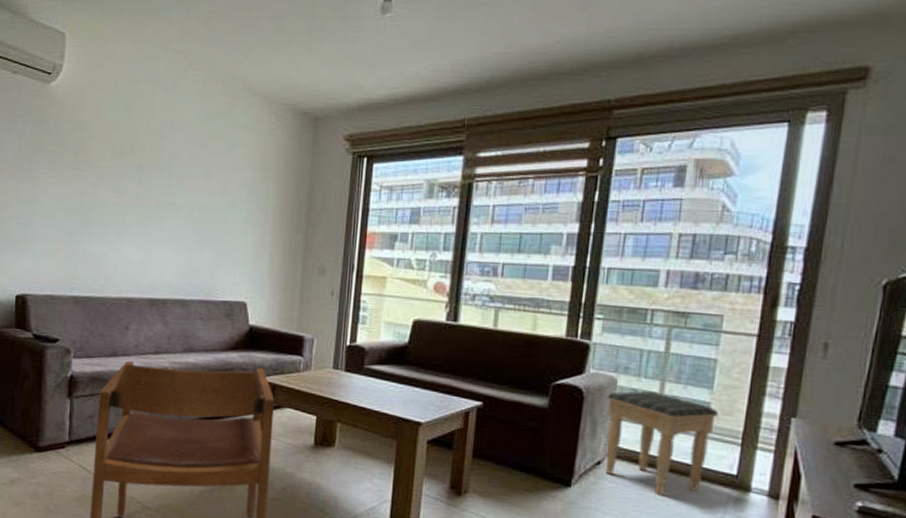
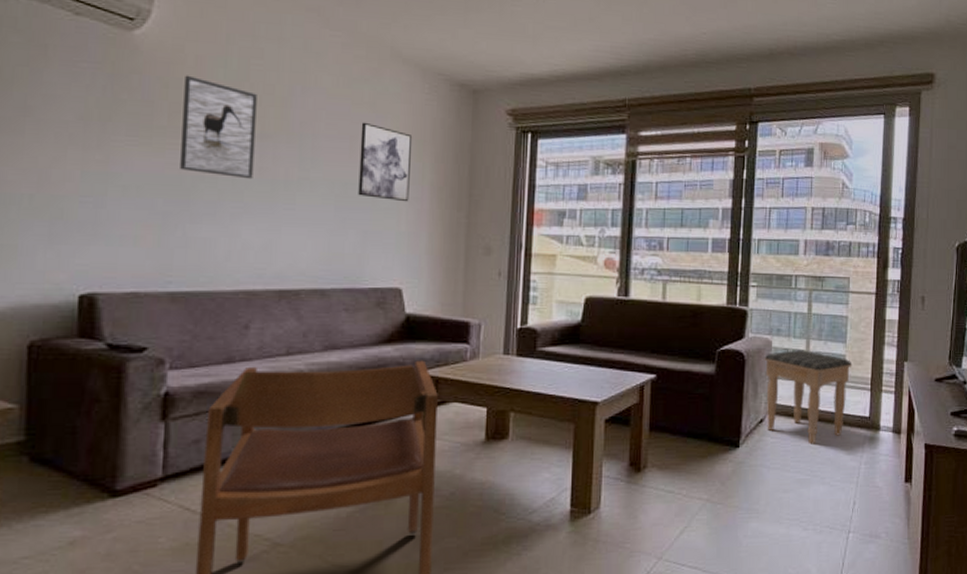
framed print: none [81,117,137,204] -> present [180,75,257,180]
wall art: none [213,152,260,225] -> present [358,122,413,202]

